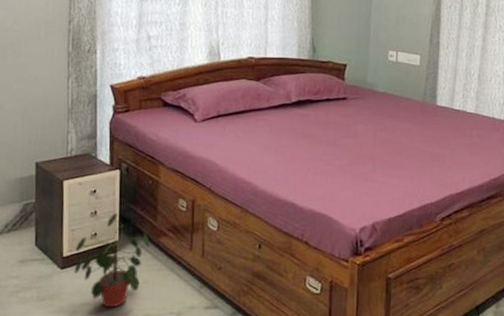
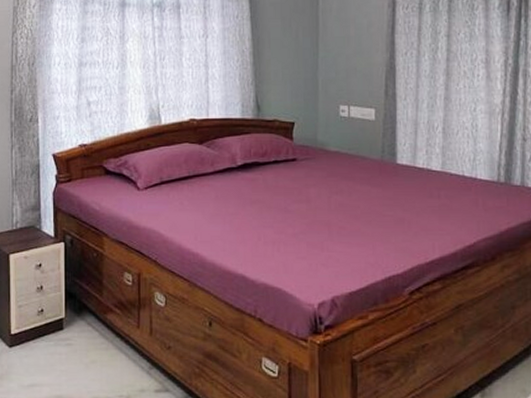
potted plant: present [74,213,150,308] -> none [22,288,96,389]

